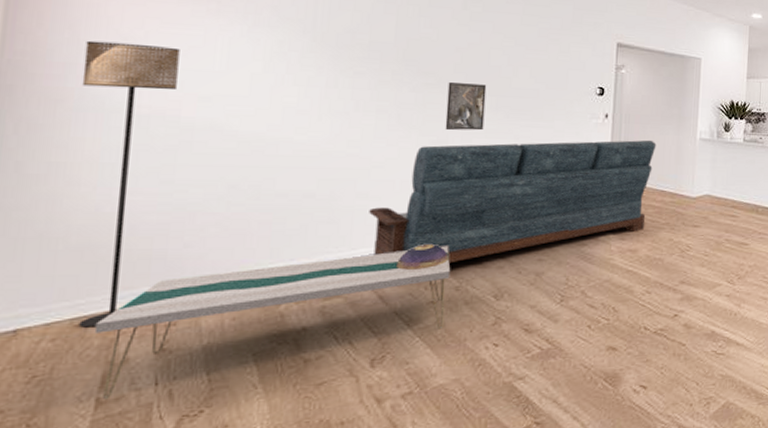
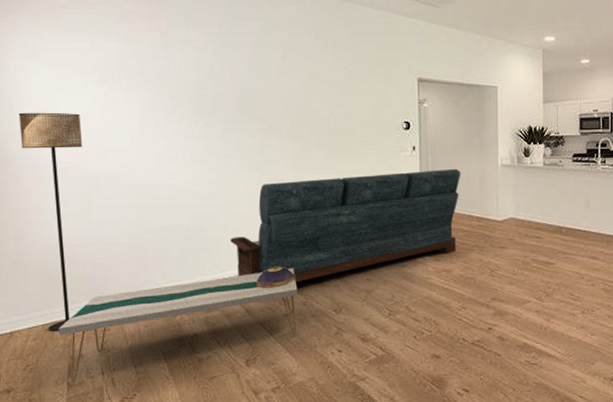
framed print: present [445,82,487,131] -> none [278,126,311,169]

